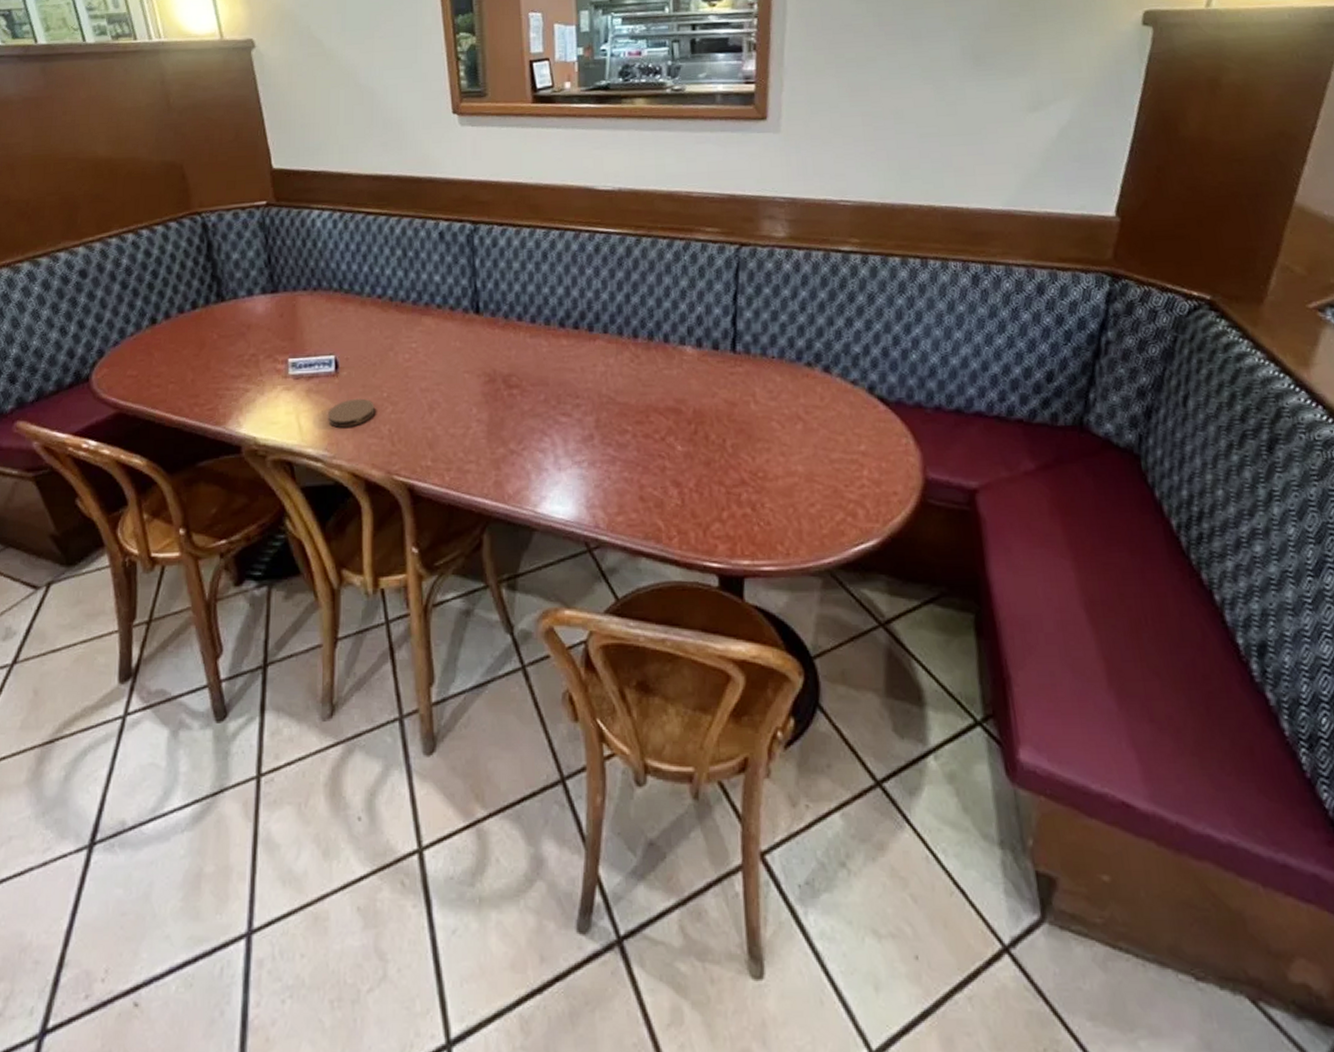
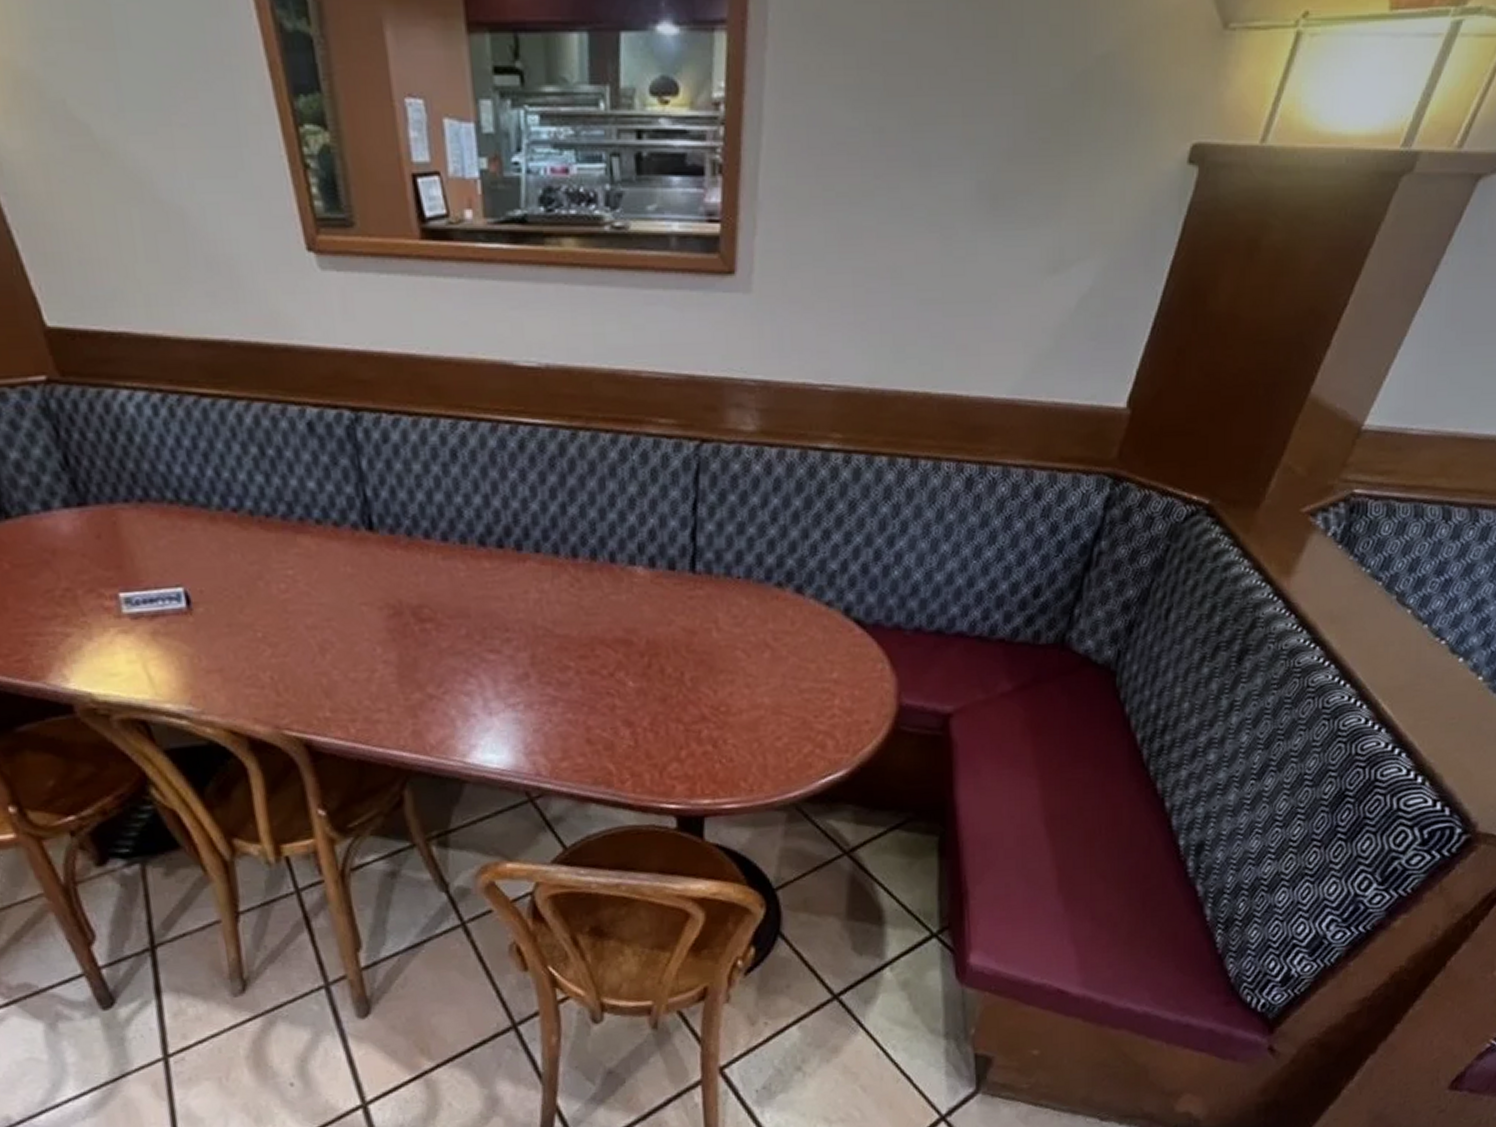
coaster: present [327,398,375,428] -> none [184,640,249,677]

